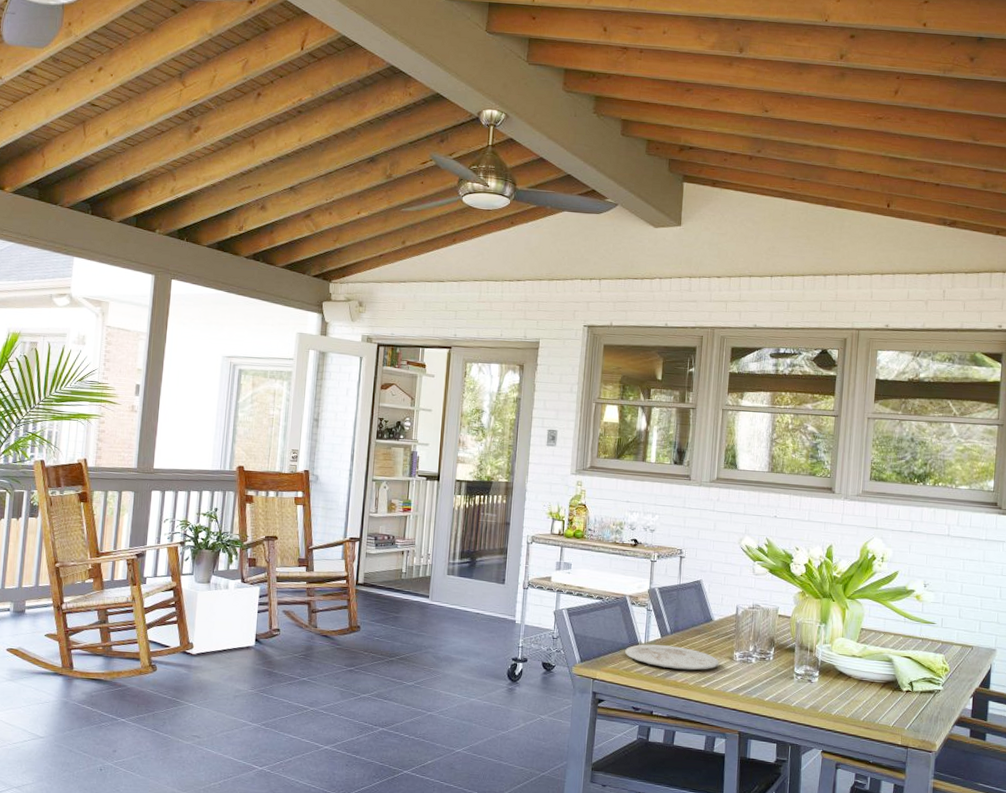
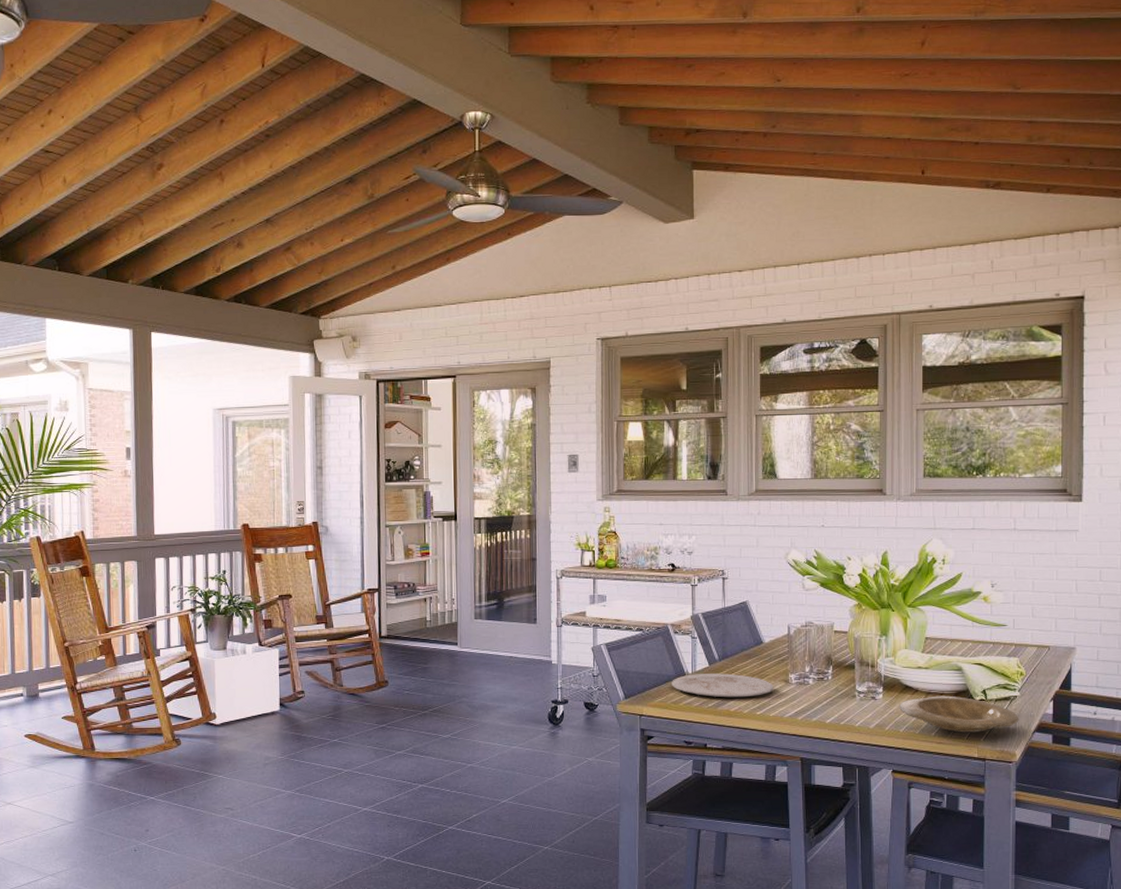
plate: none [833,683,941,721] -> present [899,695,1019,733]

